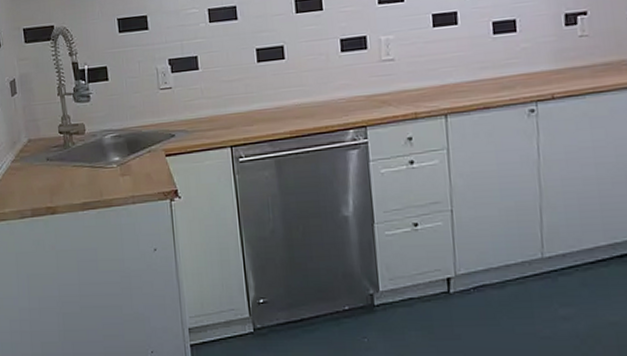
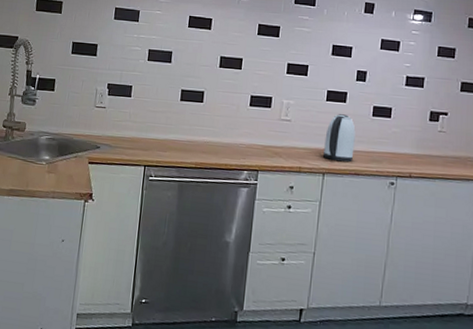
kettle: none [439,39,479,97] -> present [323,114,356,162]

